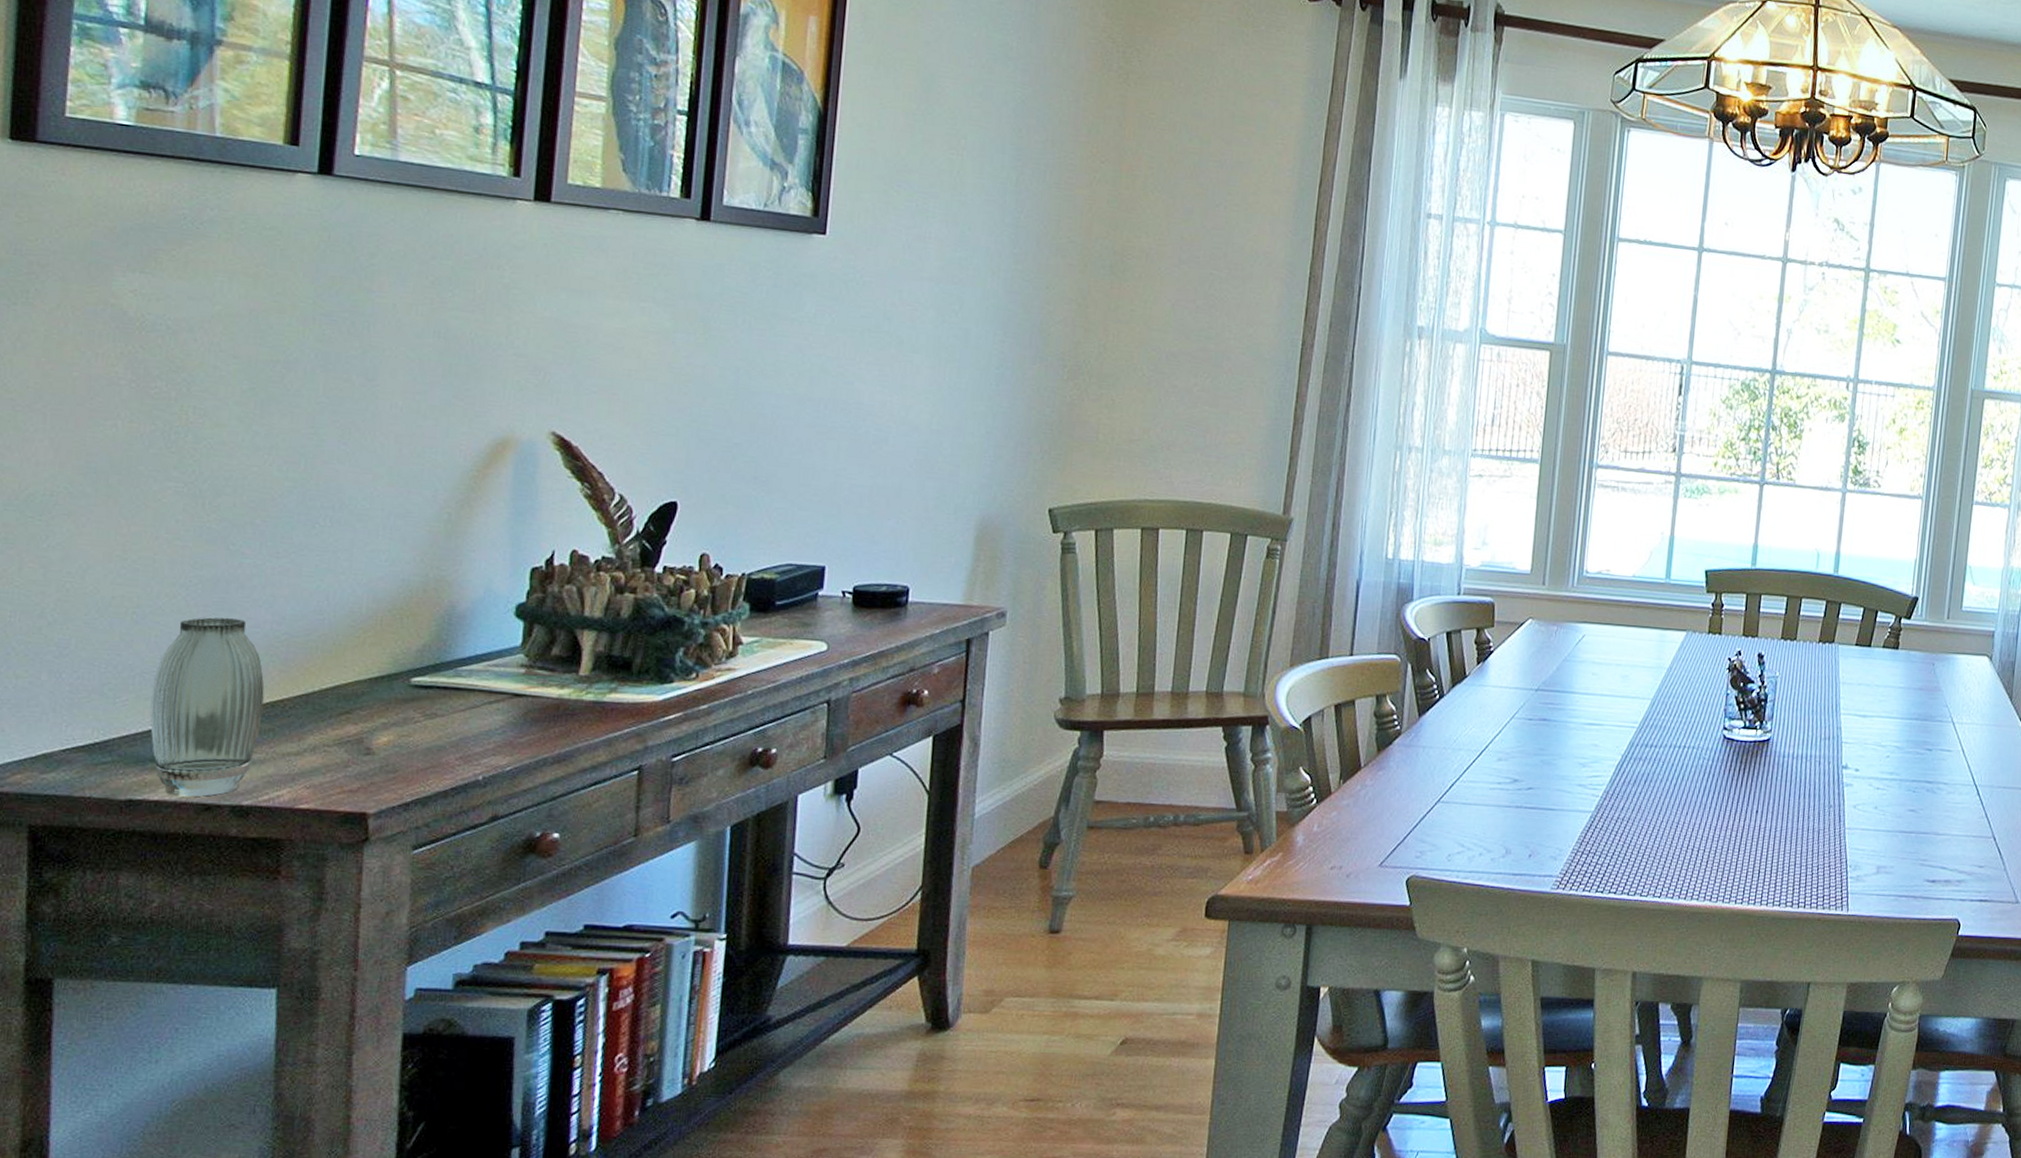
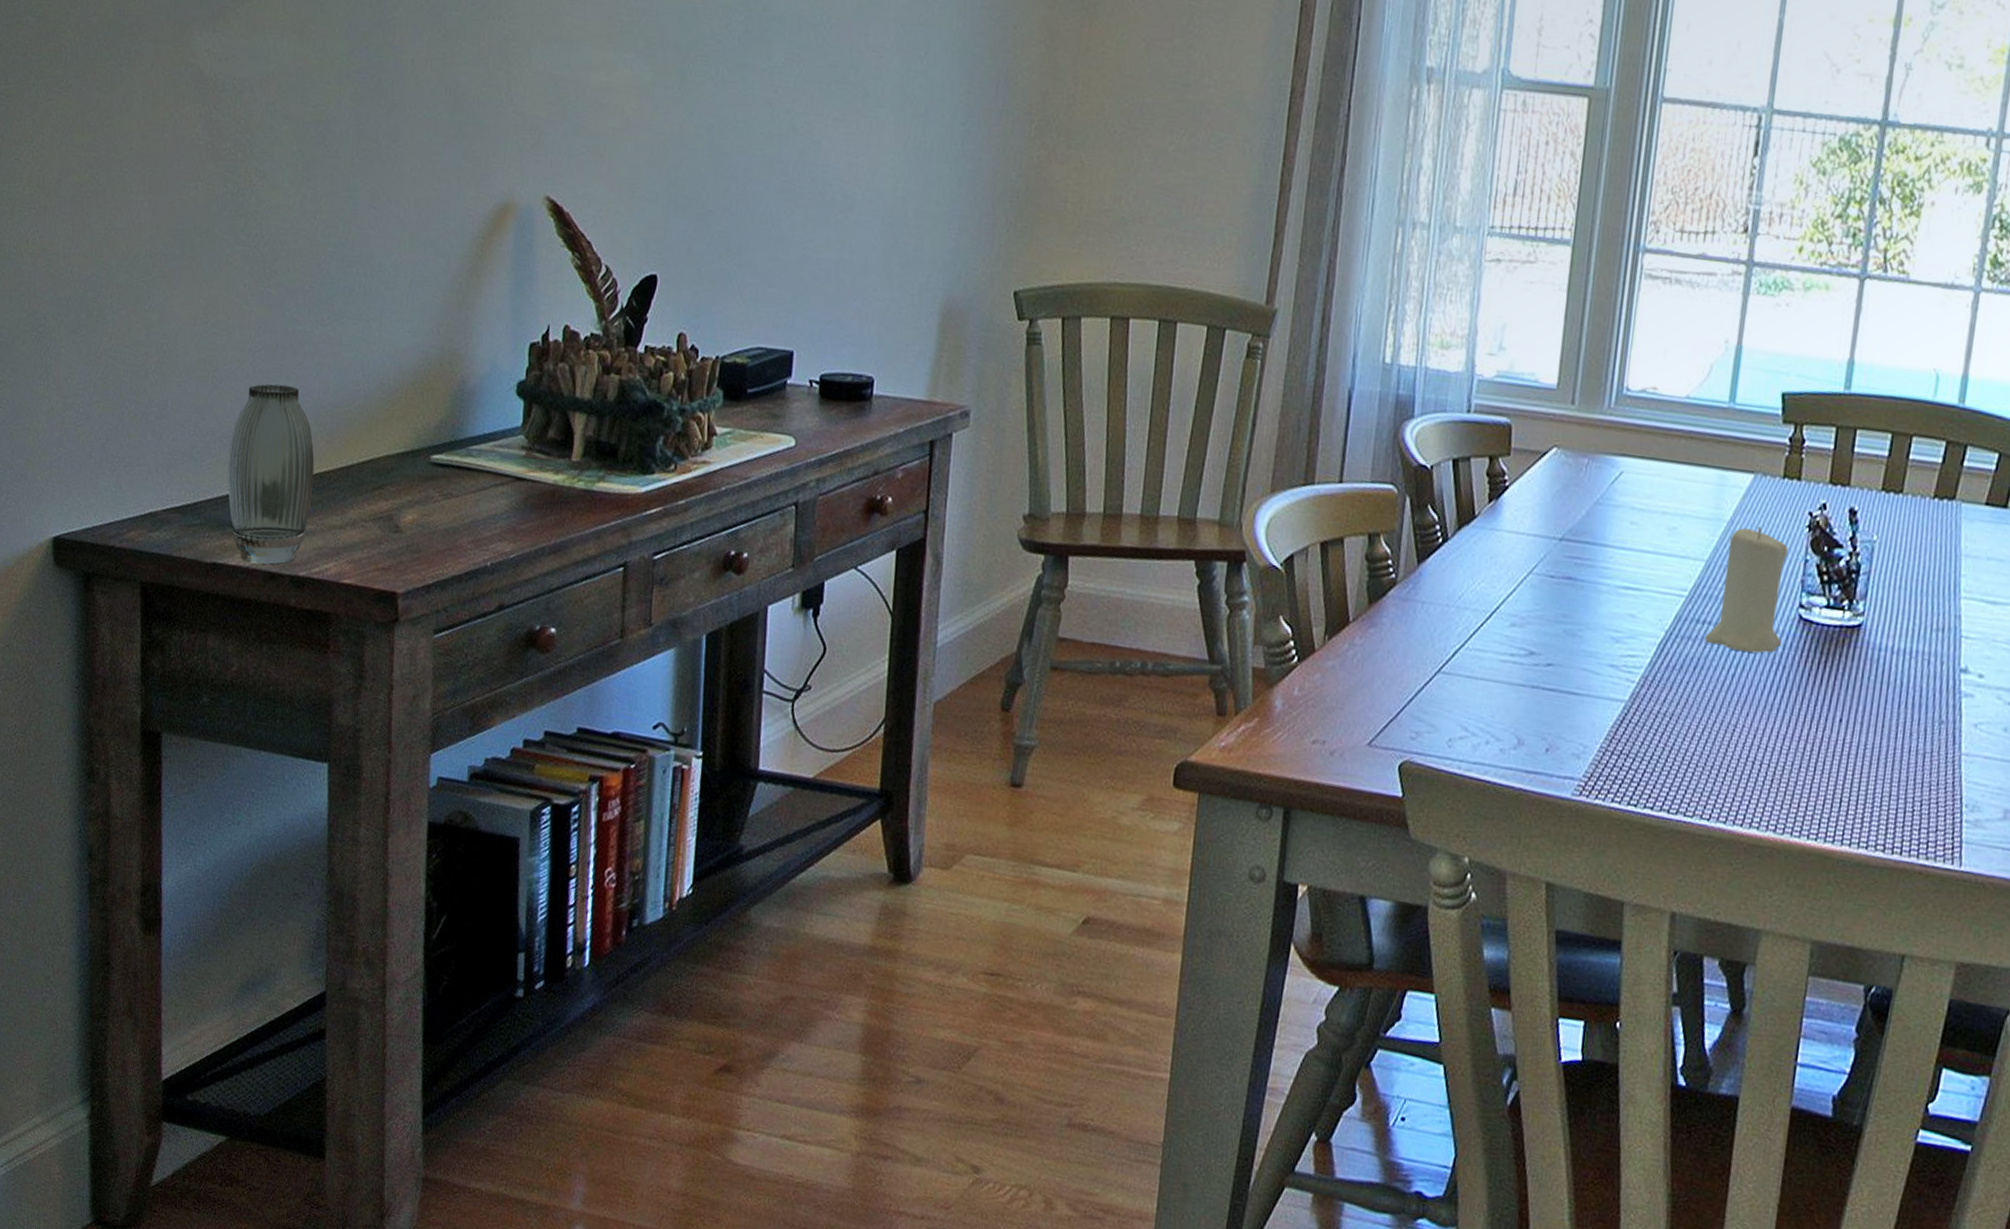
candle: none [1652,670,1713,766] -> present [1704,526,1788,653]

